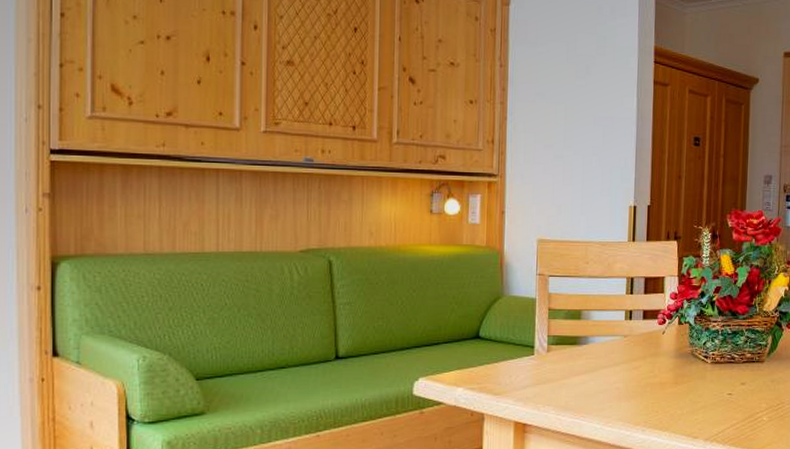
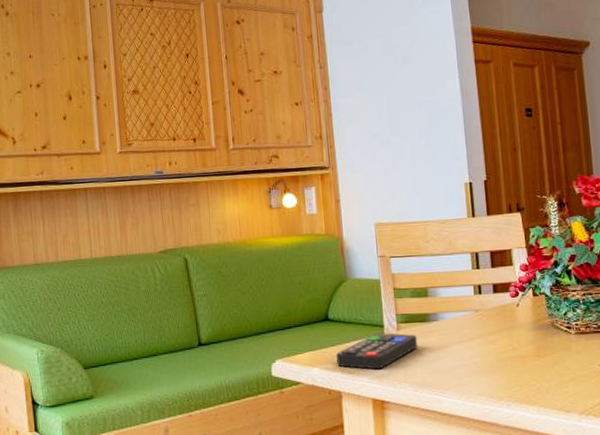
remote control: none [483,354,566,392] -> present [336,333,418,370]

